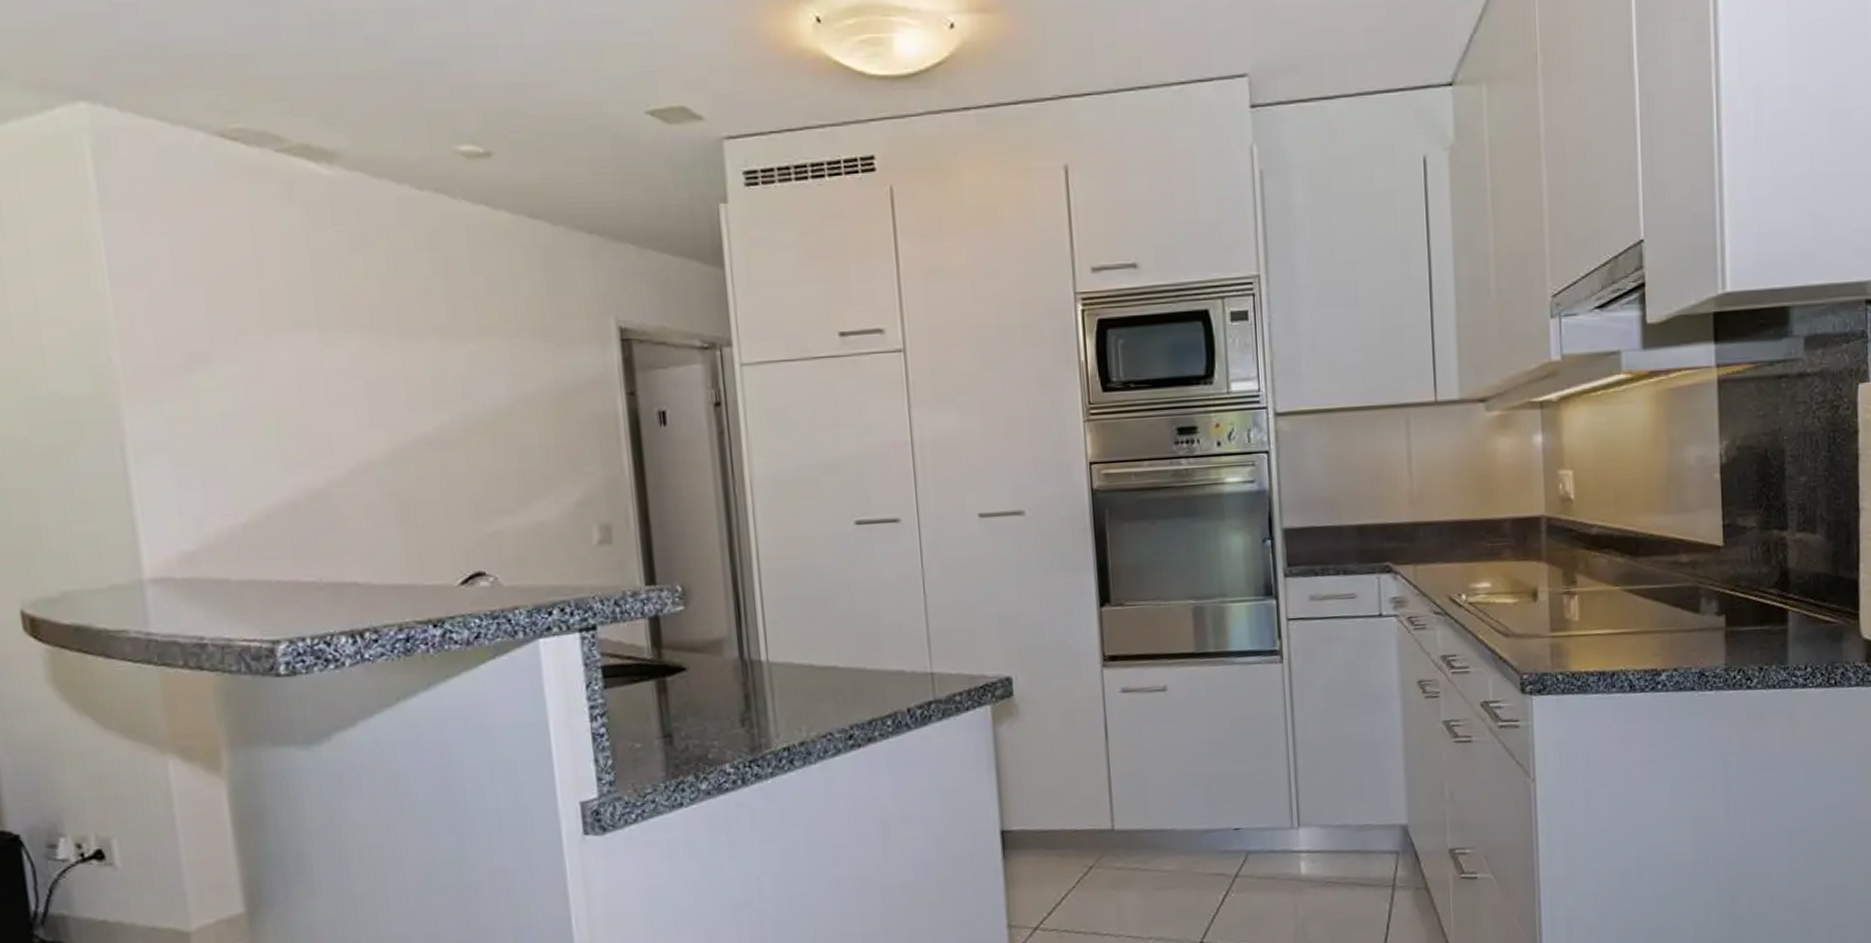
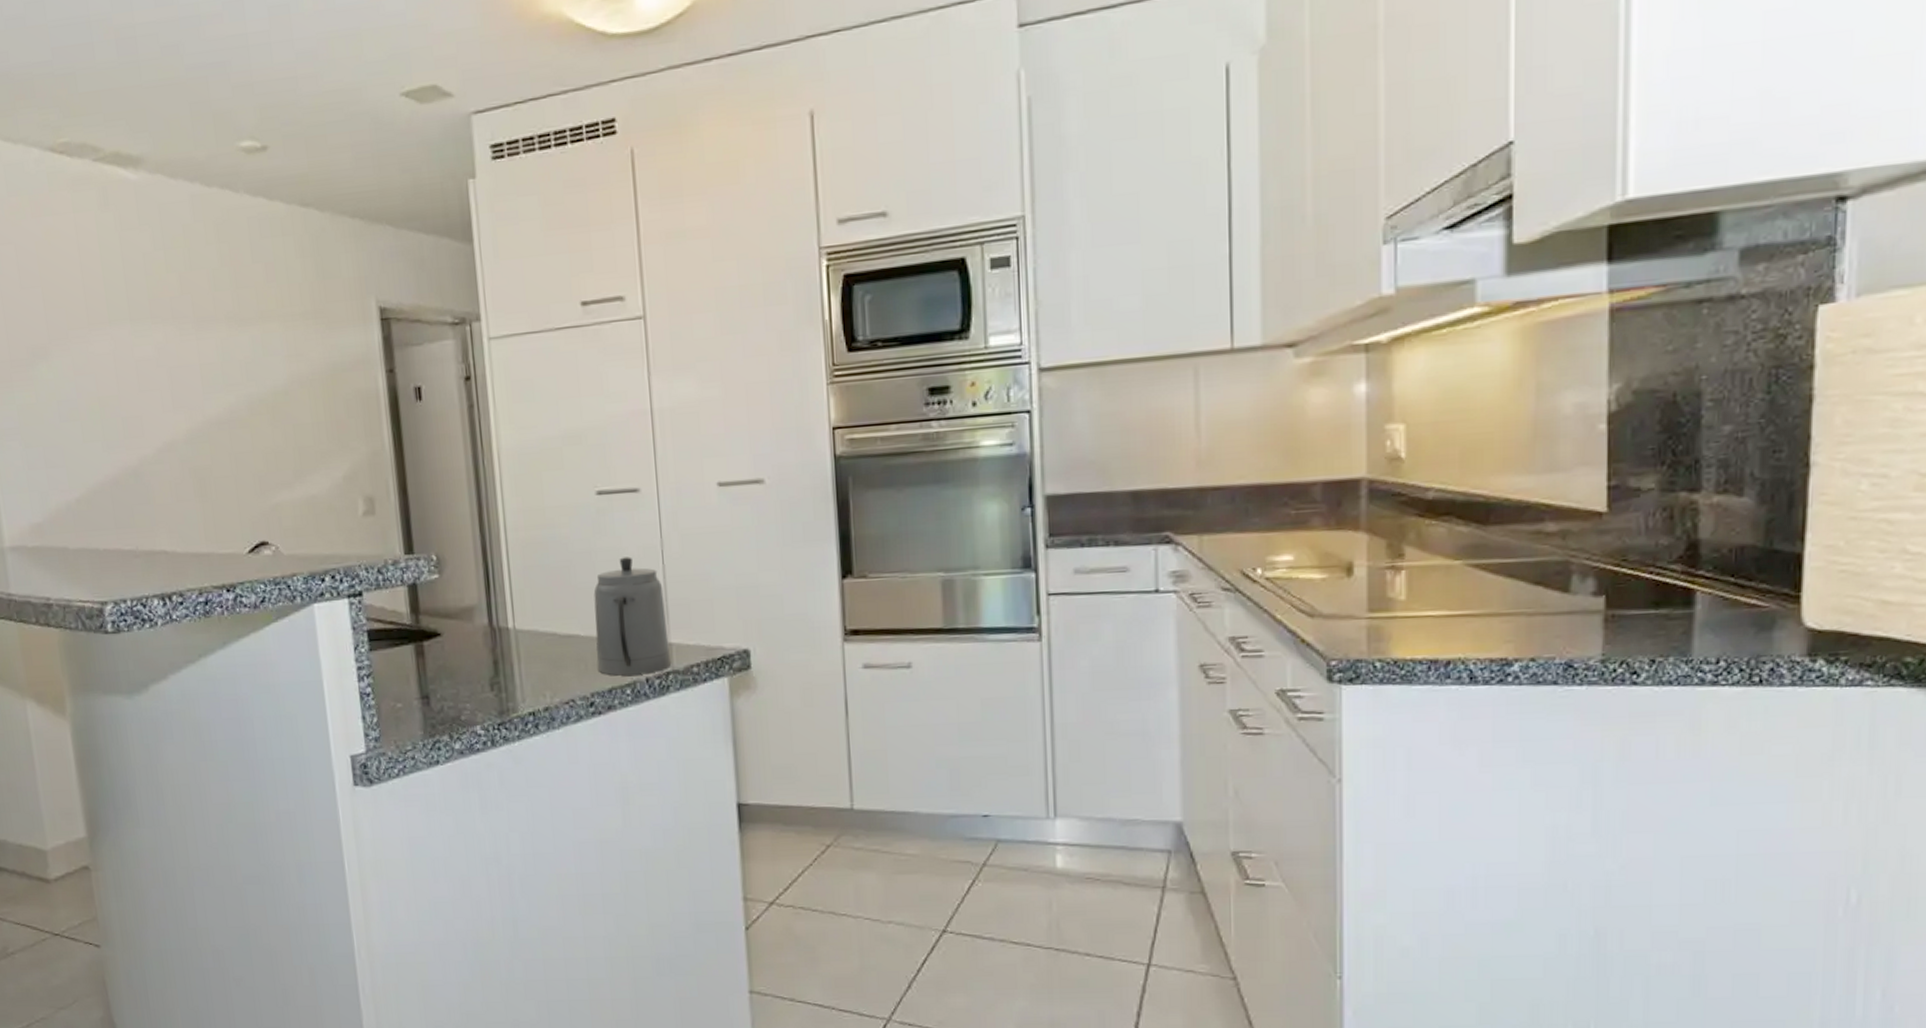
teapot: none [852,586,934,707] -> present [593,557,672,676]

